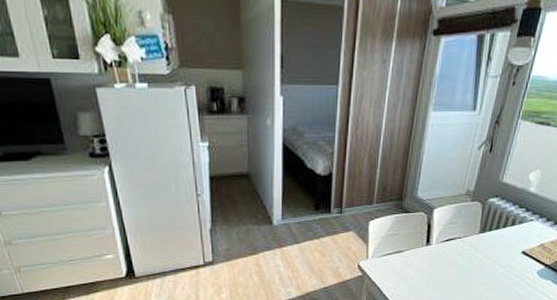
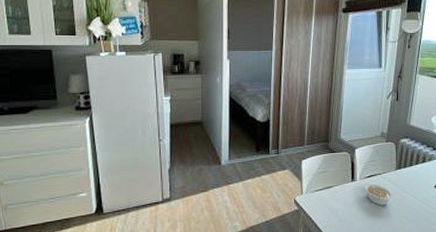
legume: none [440,248,473,273] -> present [364,183,393,206]

